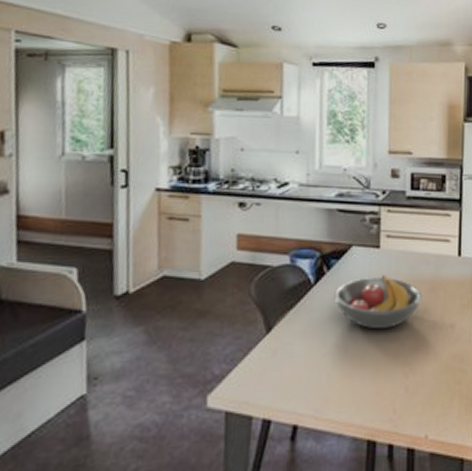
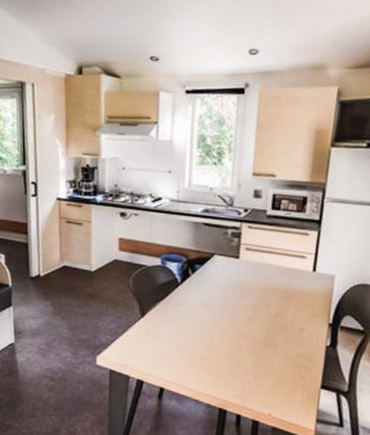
fruit bowl: present [334,275,423,328] -> none [197,281,276,325]

